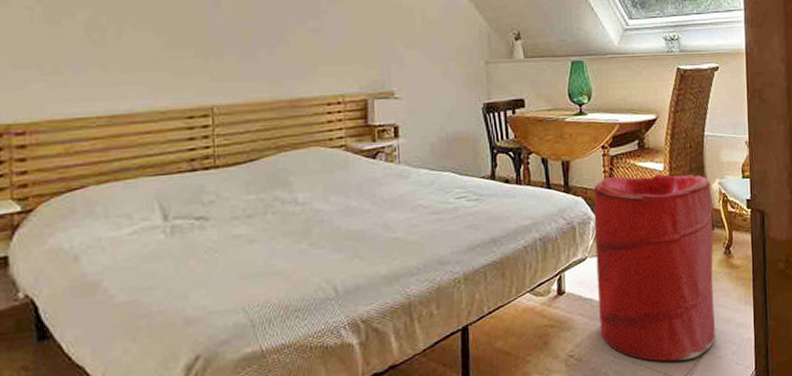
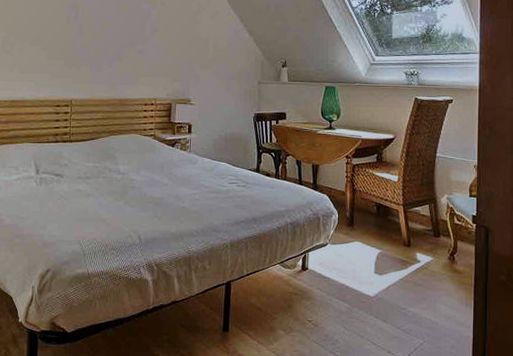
laundry hamper: present [594,174,715,362] -> none [334,182,440,344]

